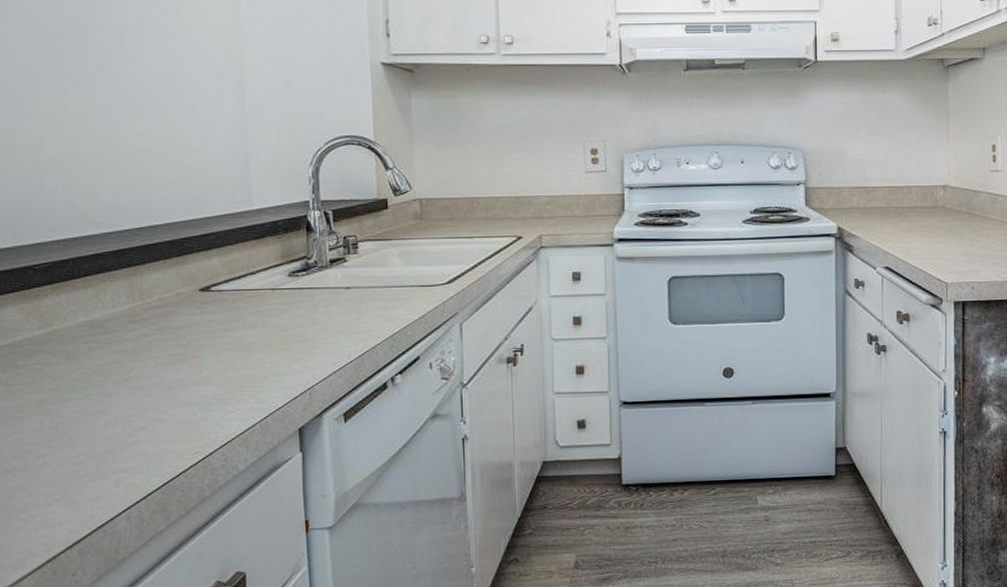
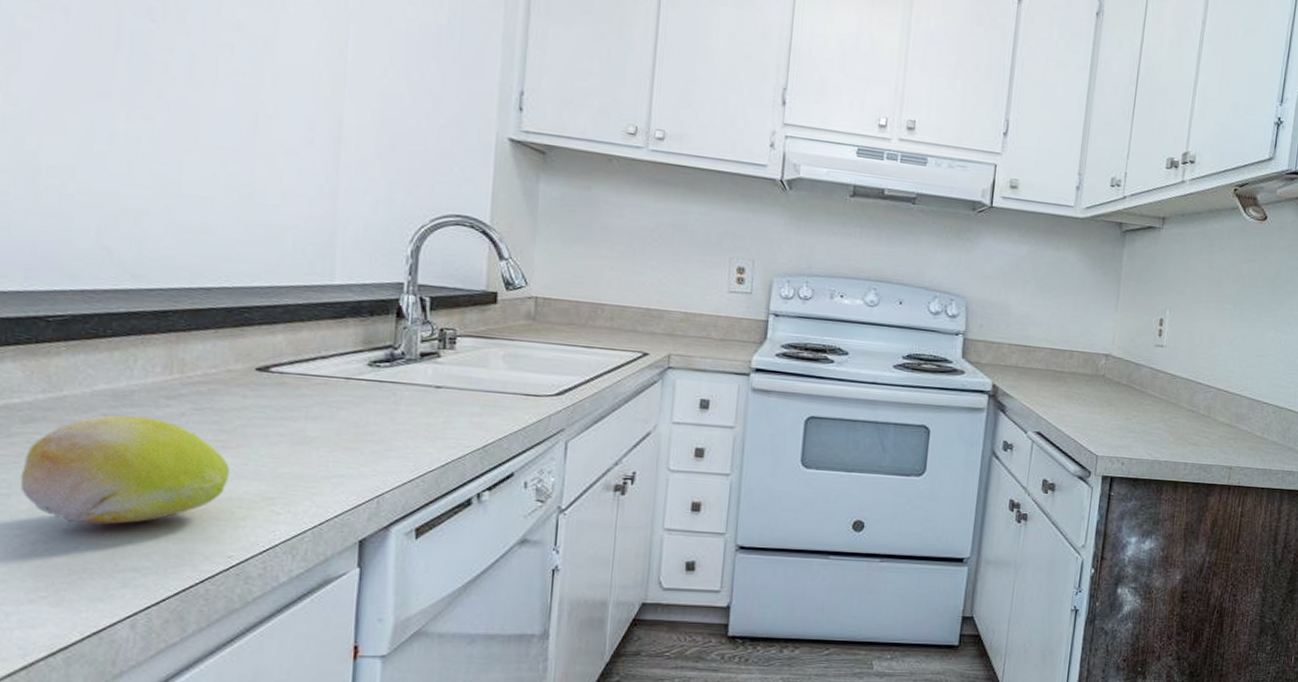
fruit: none [29,340,189,436] -> present [20,415,231,525]

